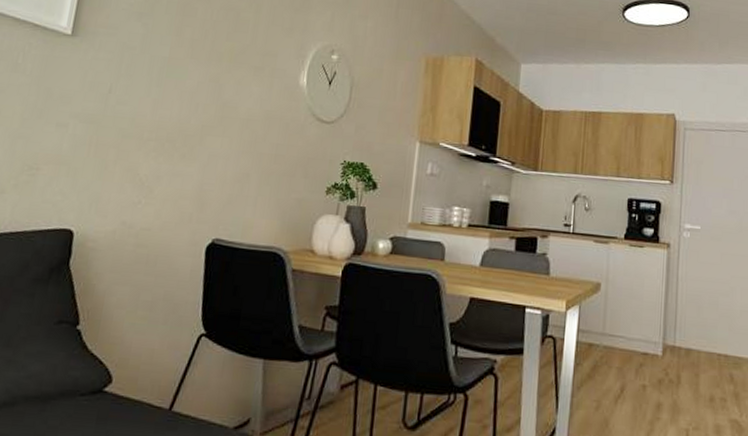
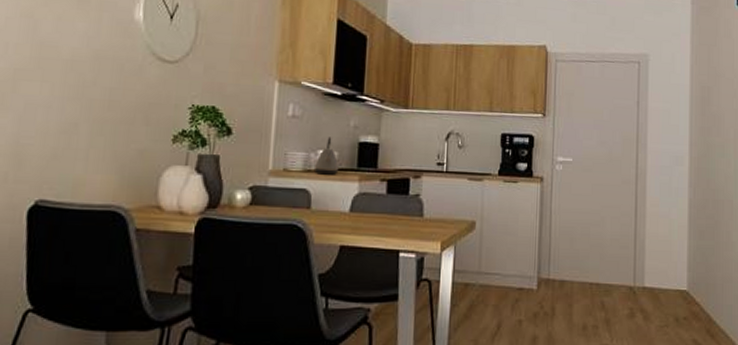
kettle: none [448,194,471,232] -> present [313,137,339,177]

